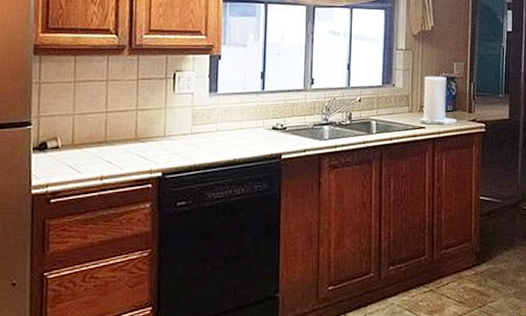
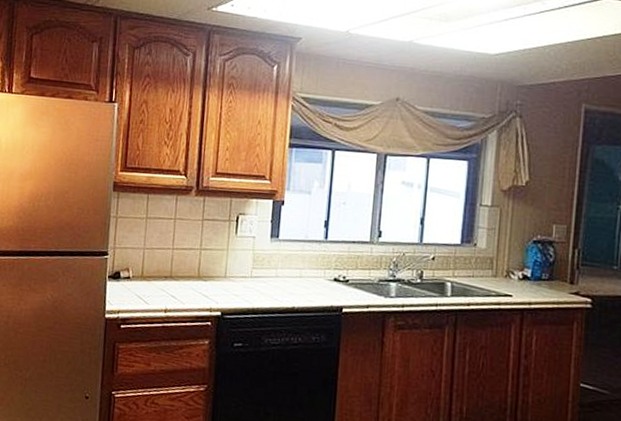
paper towel: present [419,76,457,125] -> none [504,237,554,296]

